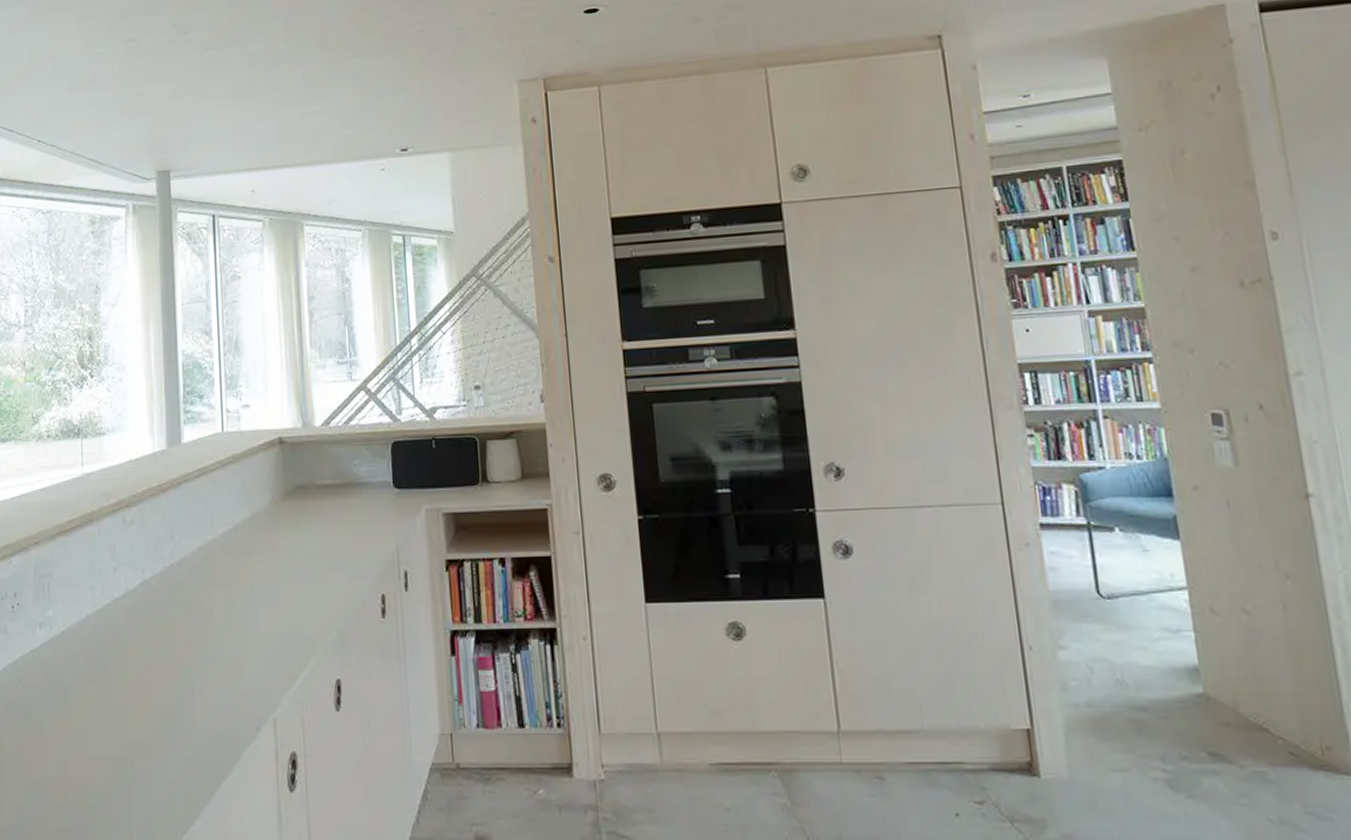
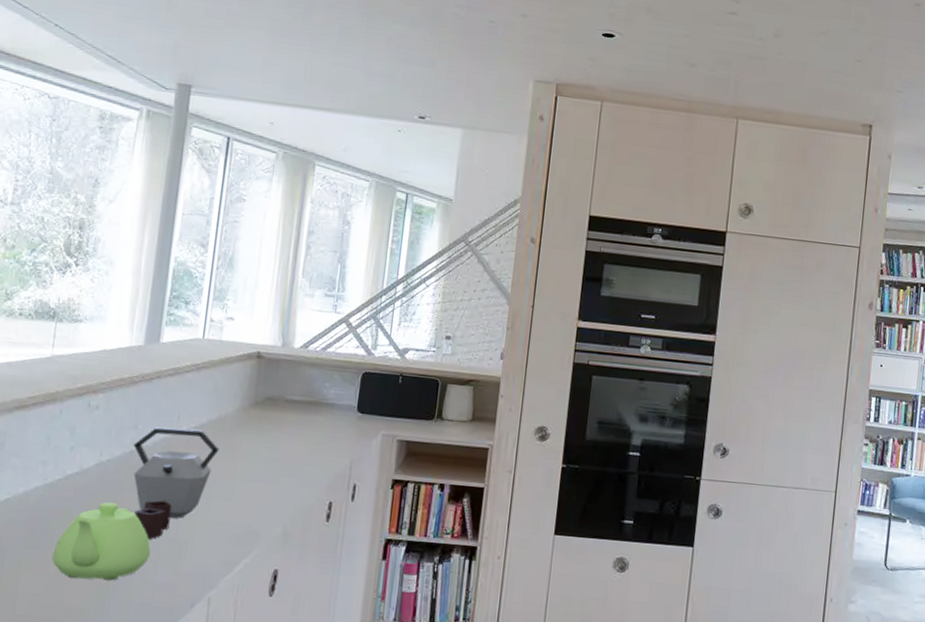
teapot: none [113,623,208,711] -> present [52,502,151,581]
kettle: none [173,532,258,660] -> present [133,427,219,540]

